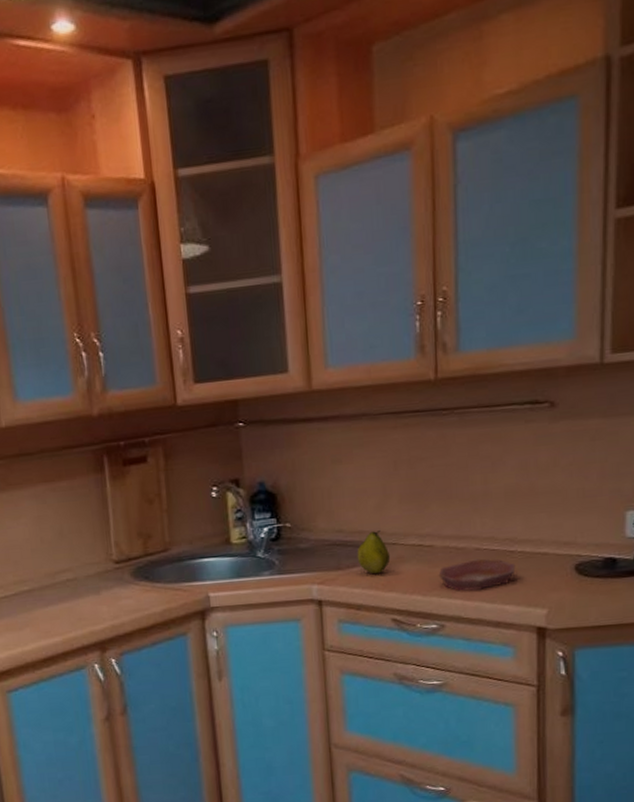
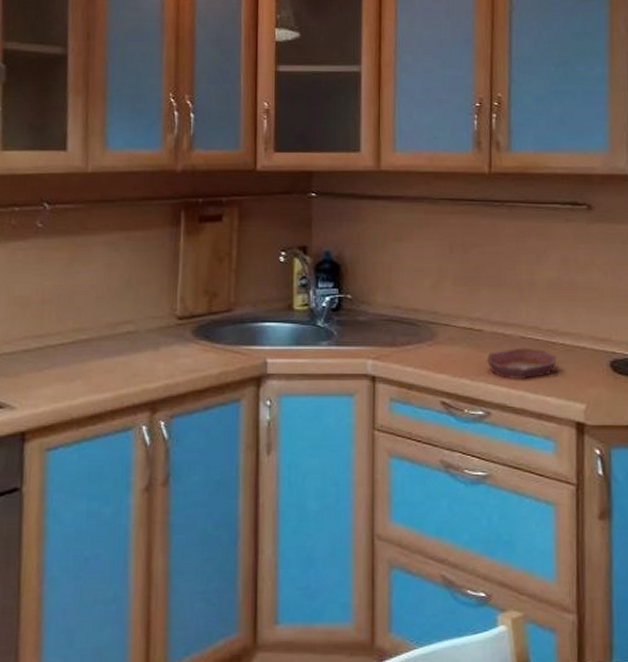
fruit: present [357,529,391,574] -> none [411,309,443,354]

